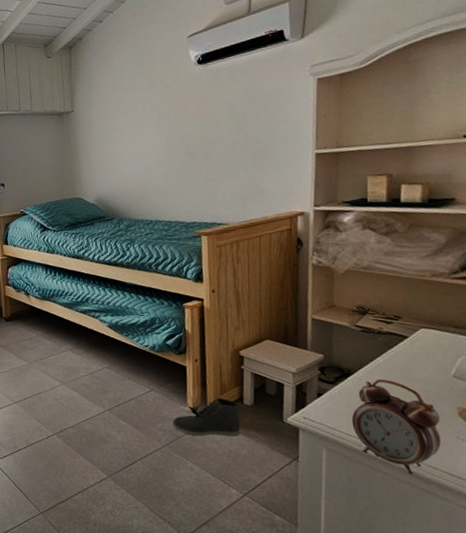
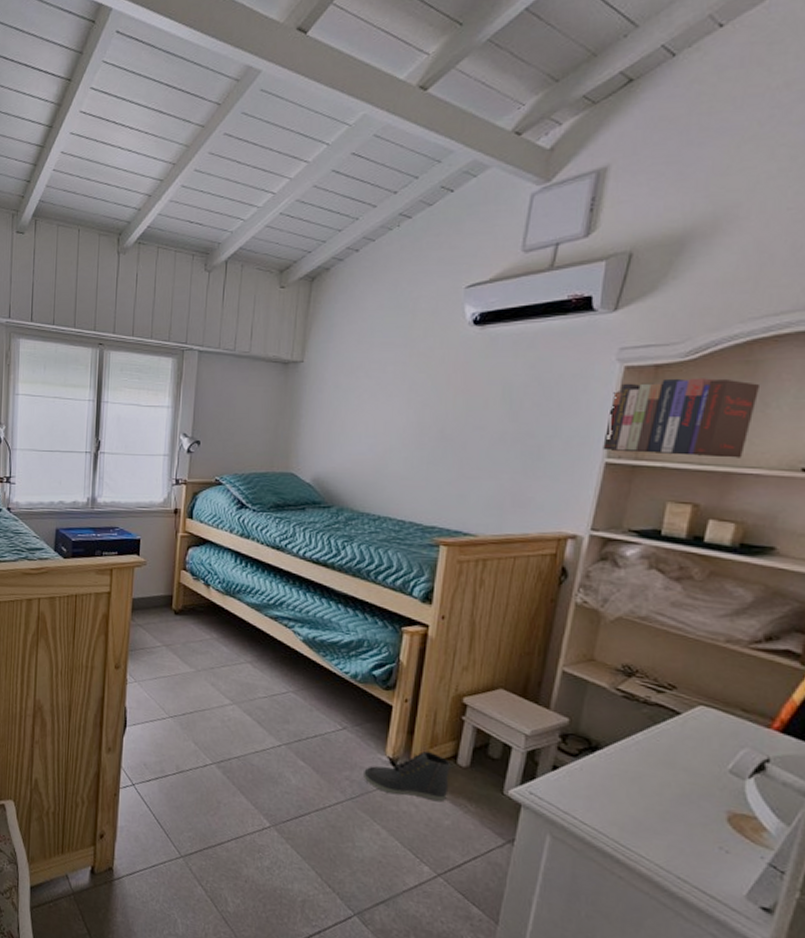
books: none [311,76,421,144] -> present [603,378,759,458]
alarm clock: present [351,378,442,475] -> none [589,759,703,885]

